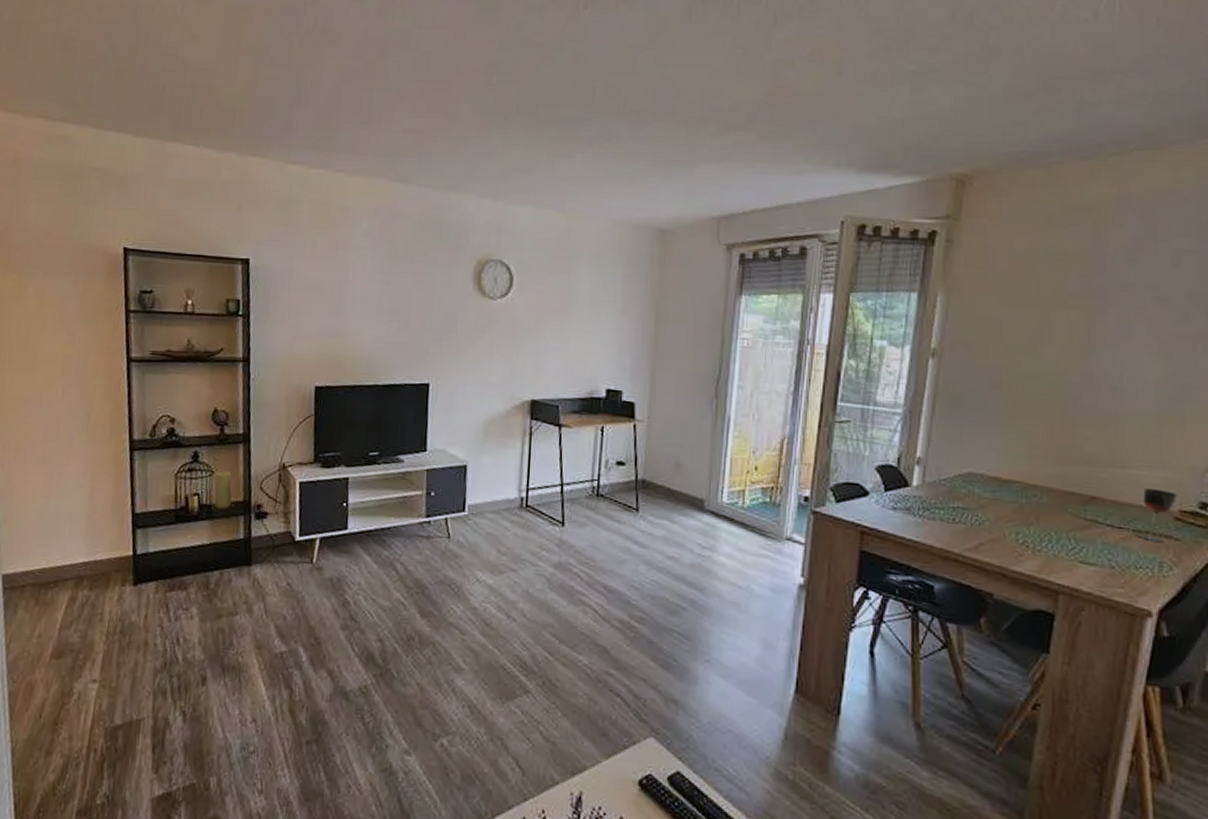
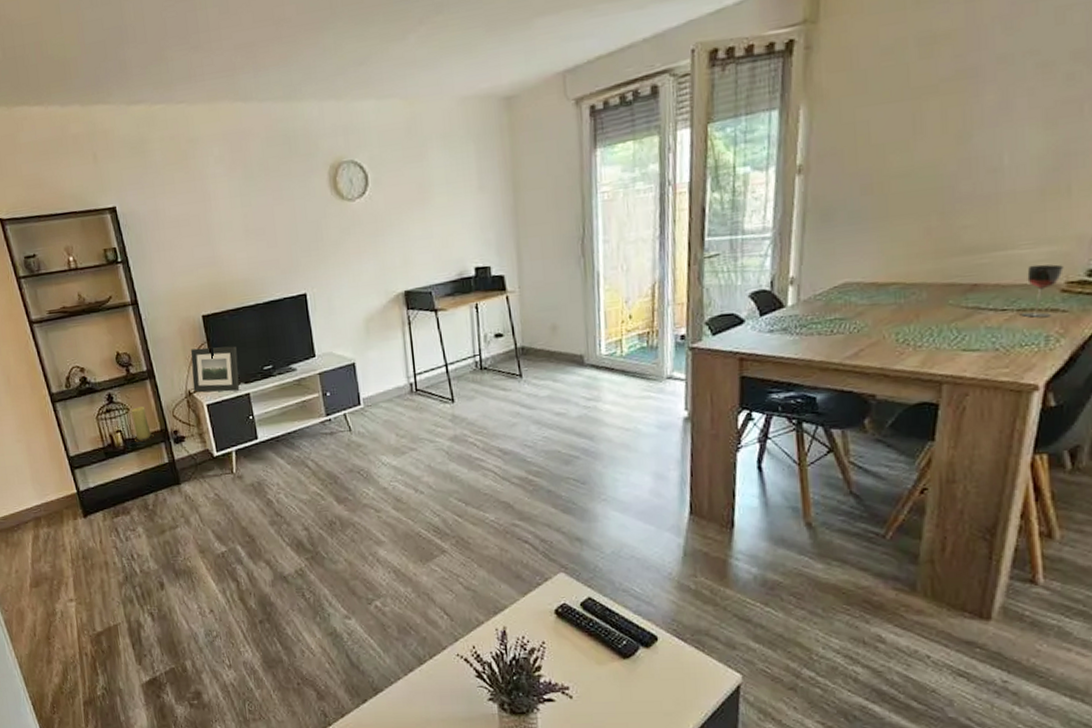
picture frame: none [289,419,344,473] -> present [190,346,240,392]

